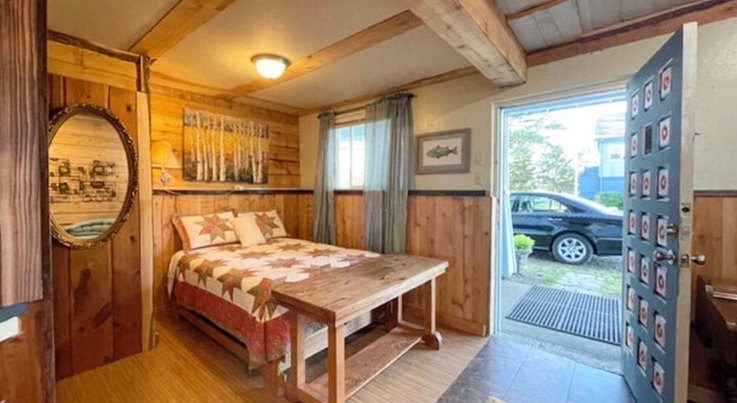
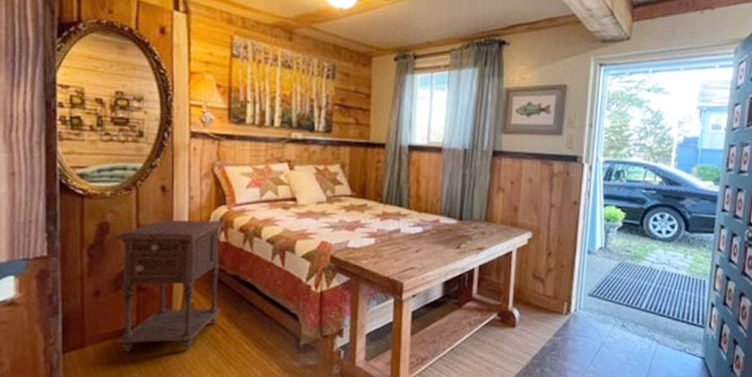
nightstand: none [95,264,183,380] -> present [114,219,225,353]

